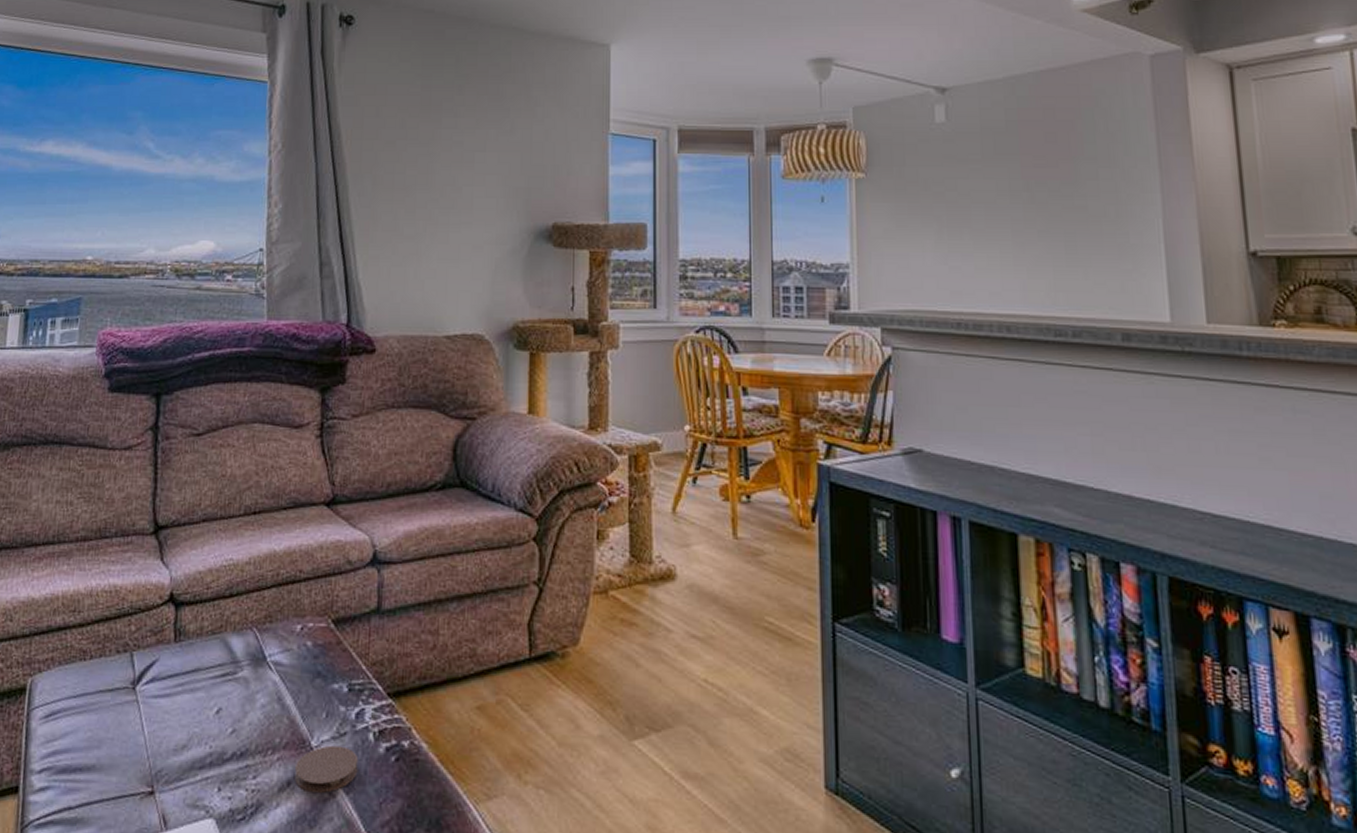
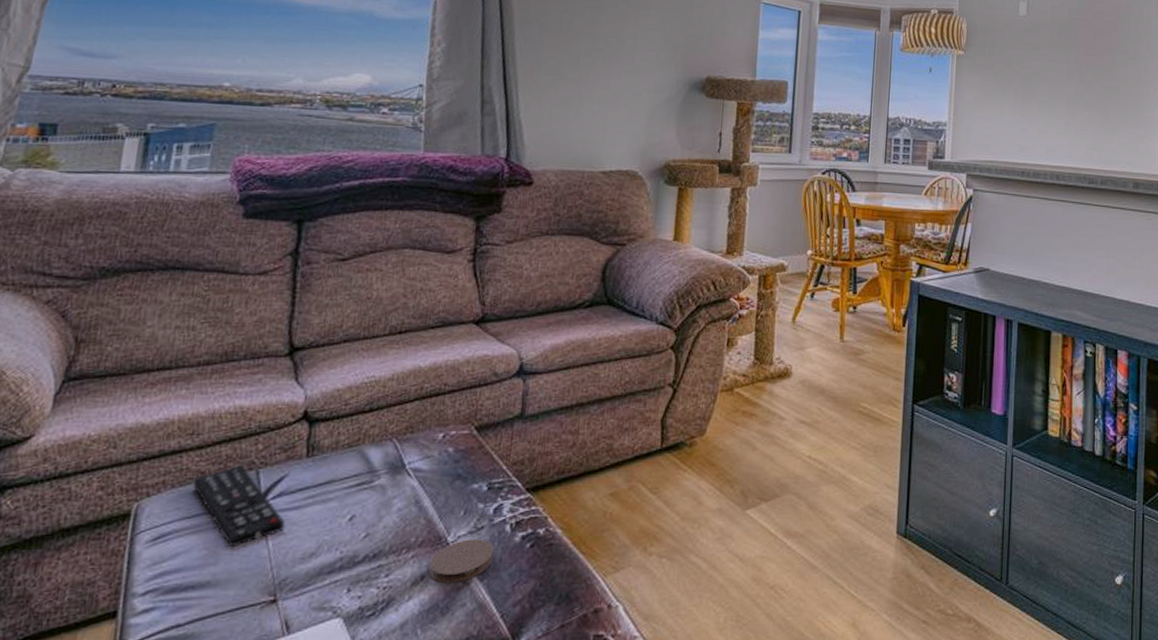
remote control: none [76,645,158,732] -> present [192,465,285,548]

